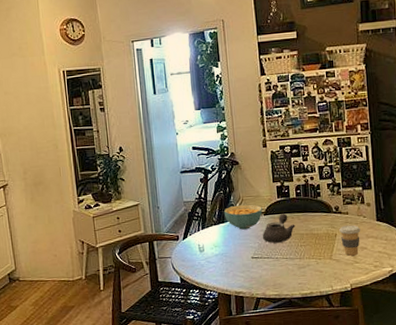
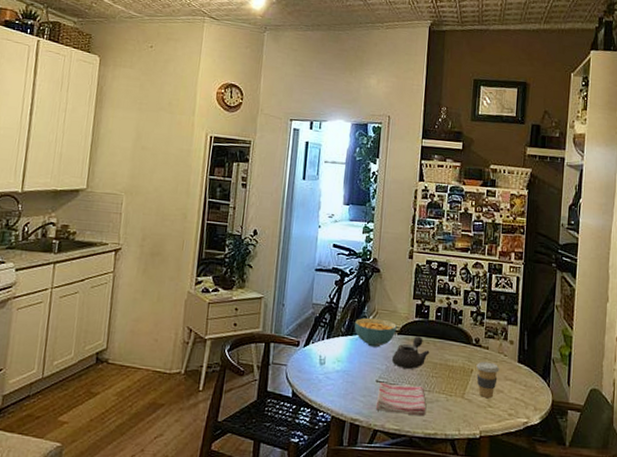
dish towel: none [254,255,300,282] -> present [375,382,427,417]

